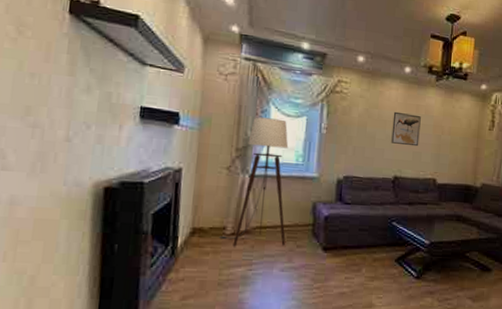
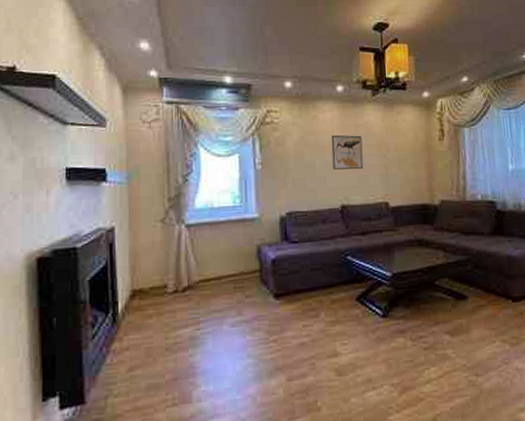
floor lamp: present [219,117,289,247] -> none [161,160,232,306]

